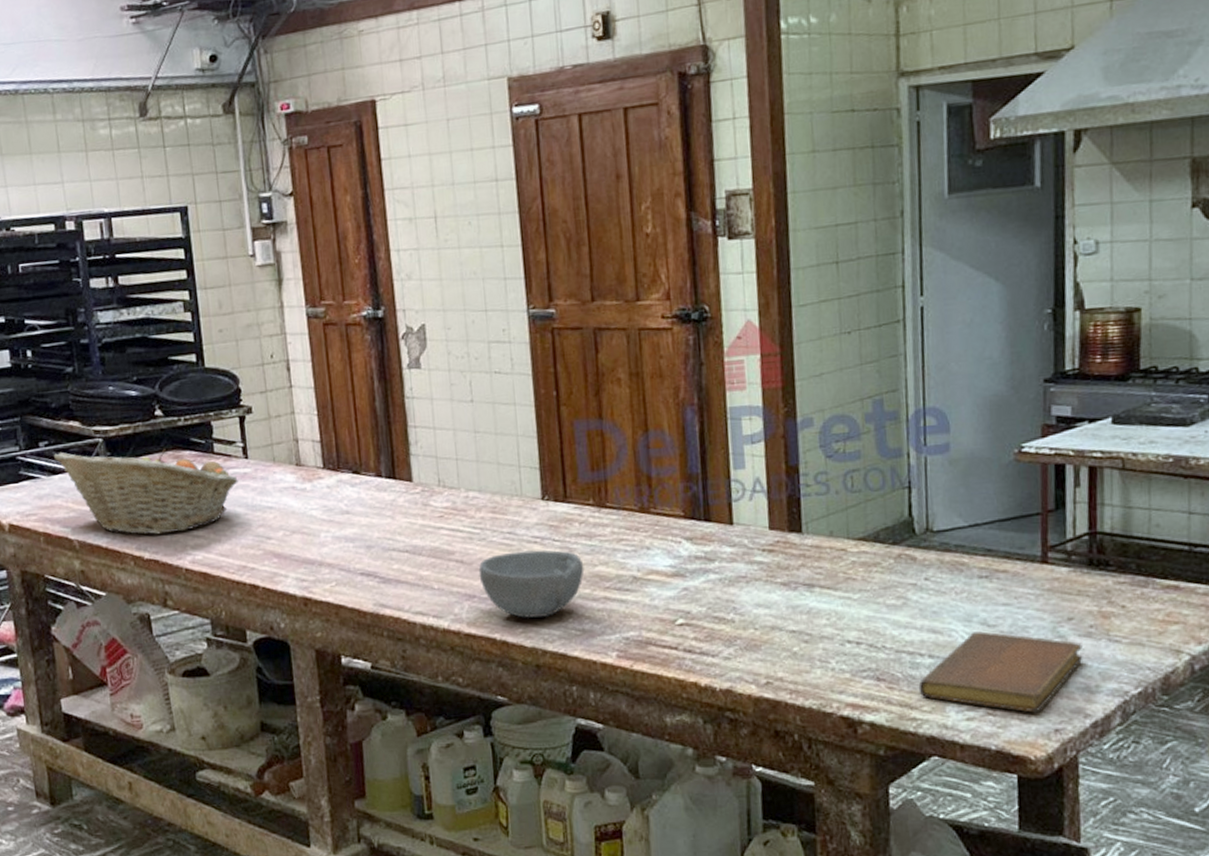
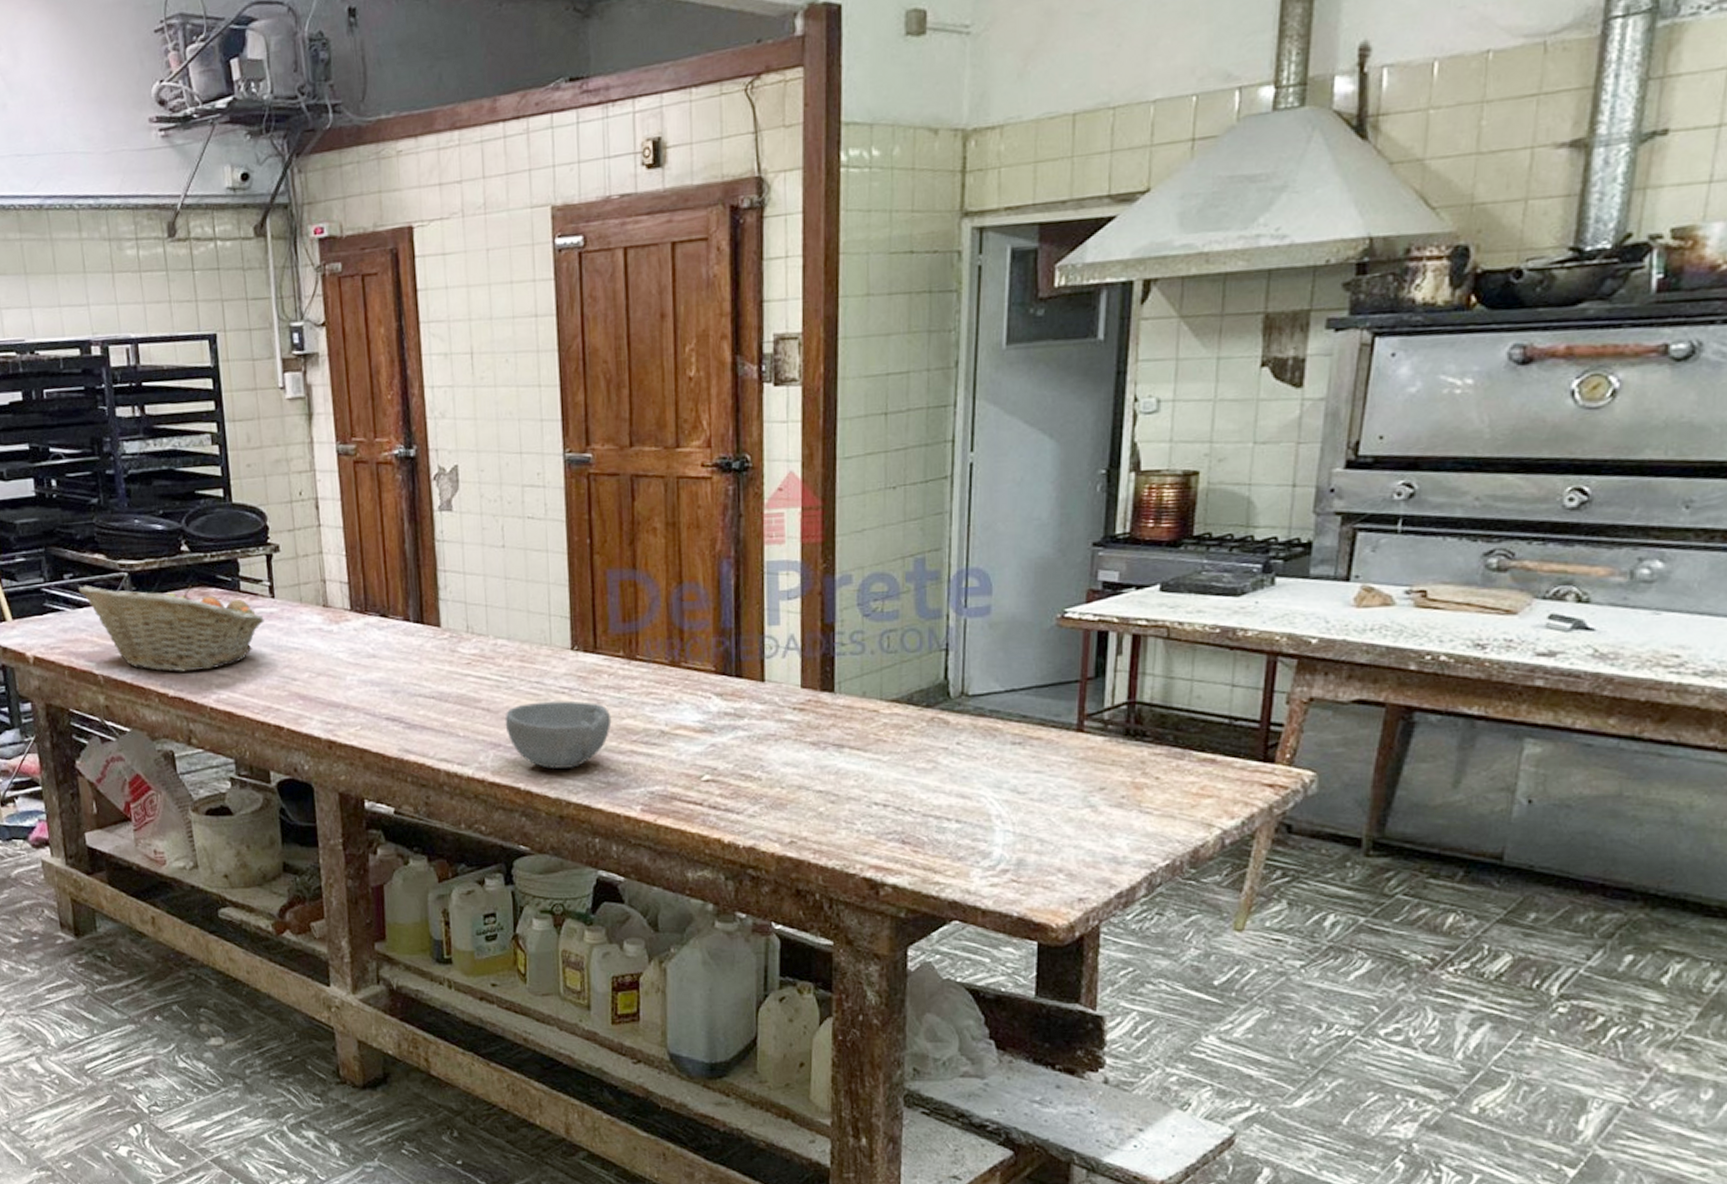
notebook: present [918,631,1083,713] -> none [943,798,1112,881]

